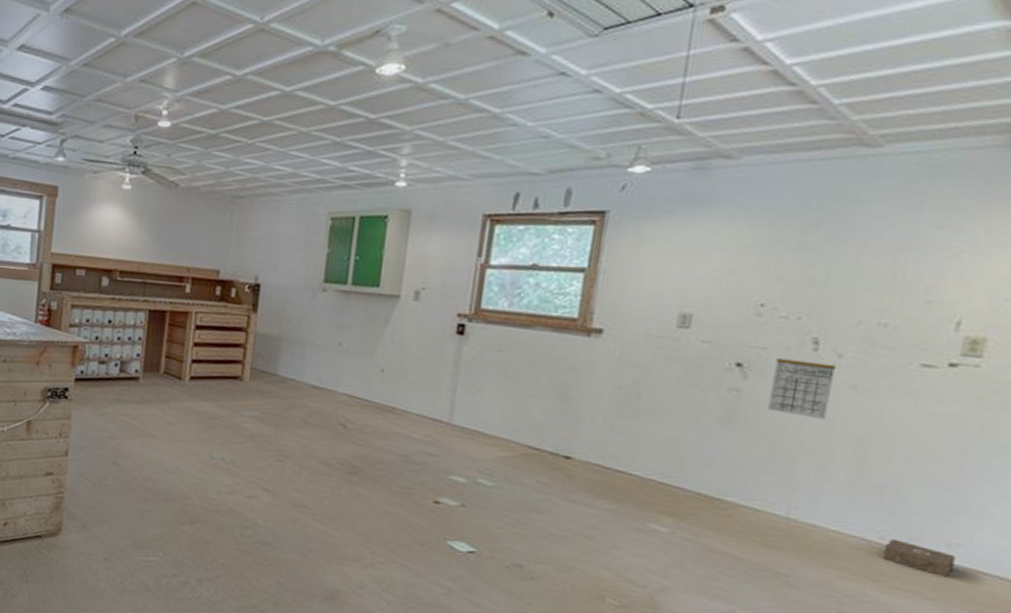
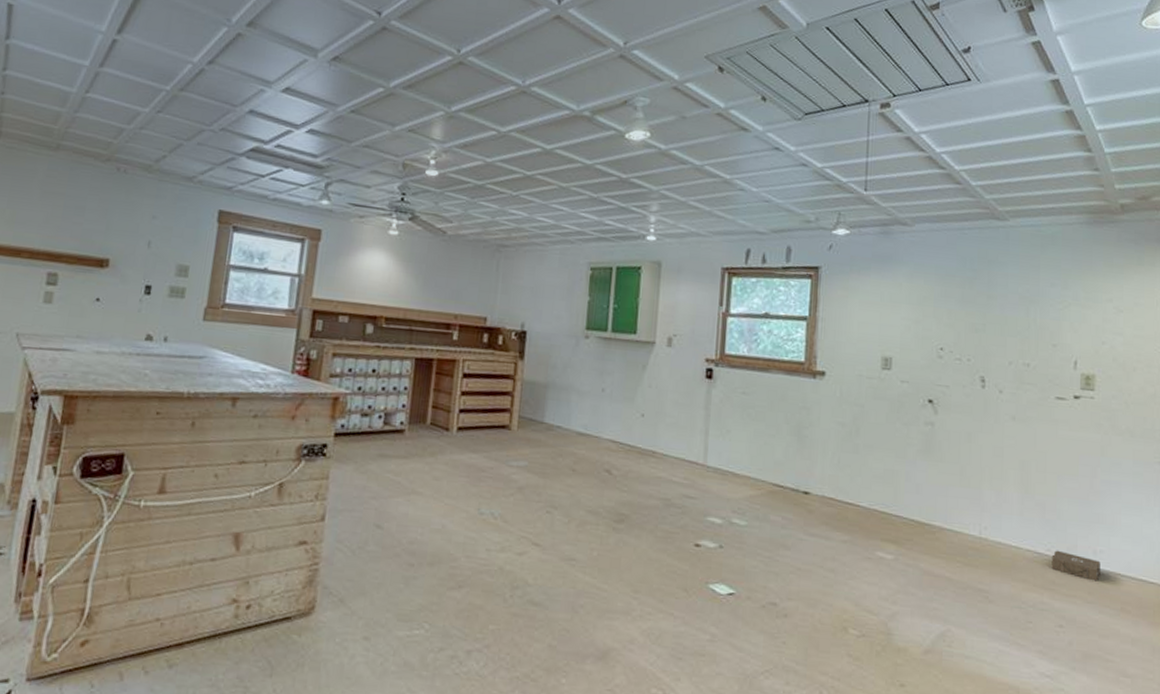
calendar: present [768,358,837,420] -> none [955,395,1000,447]

